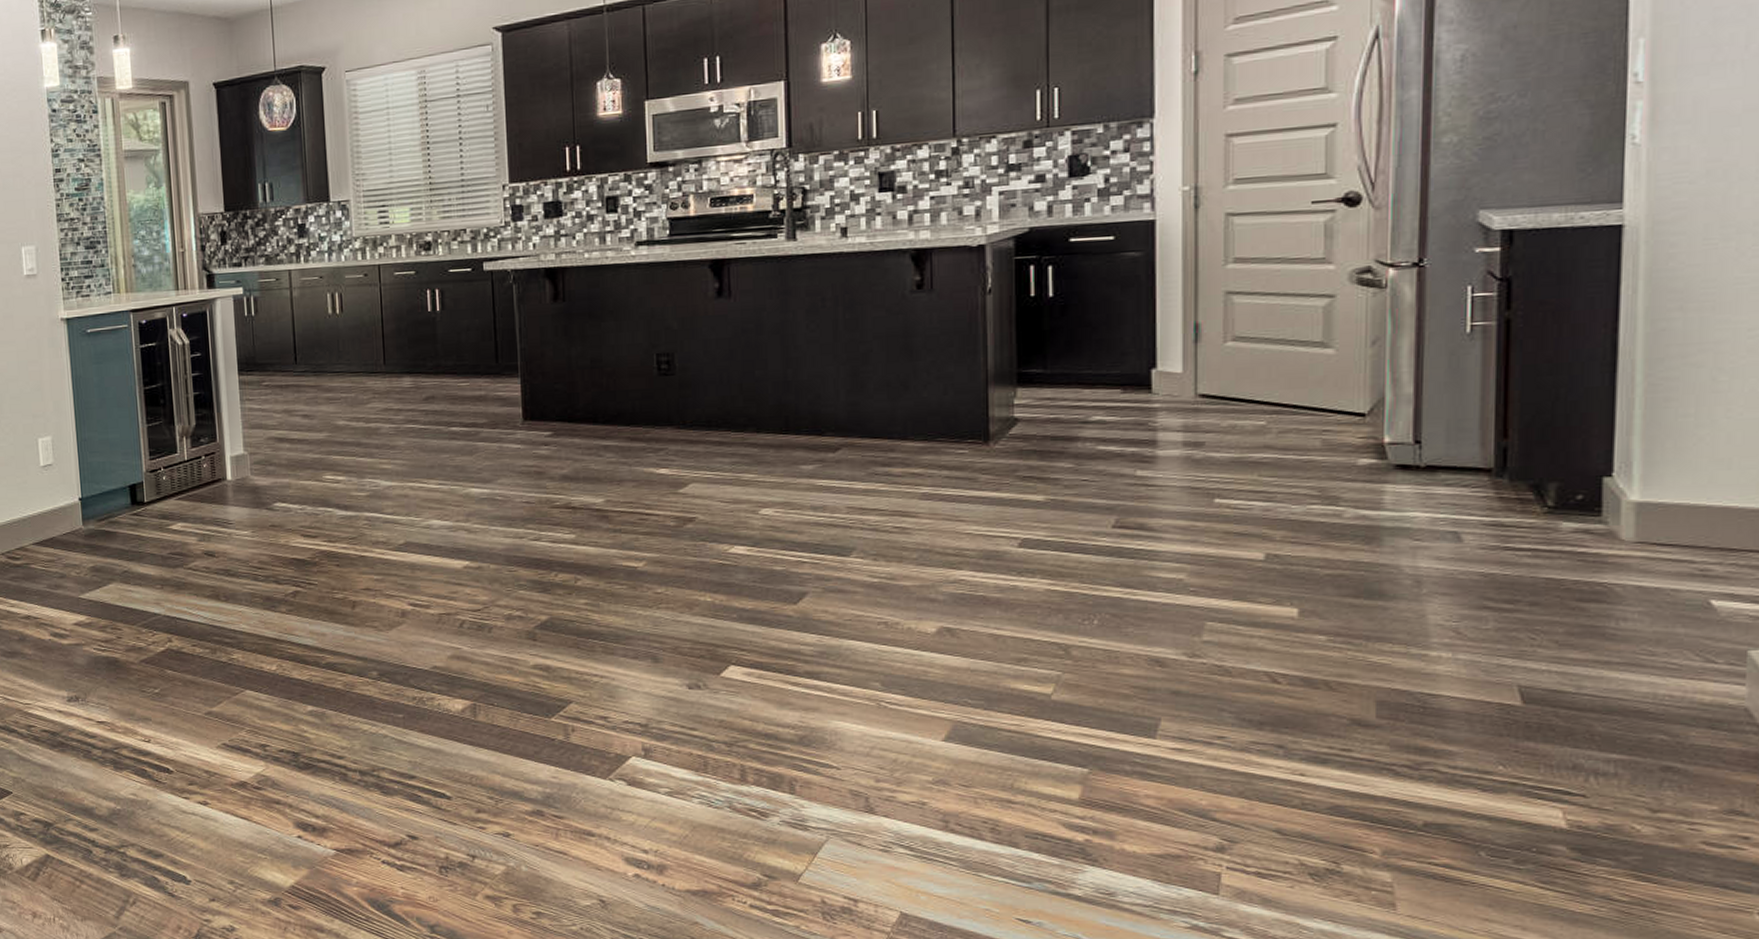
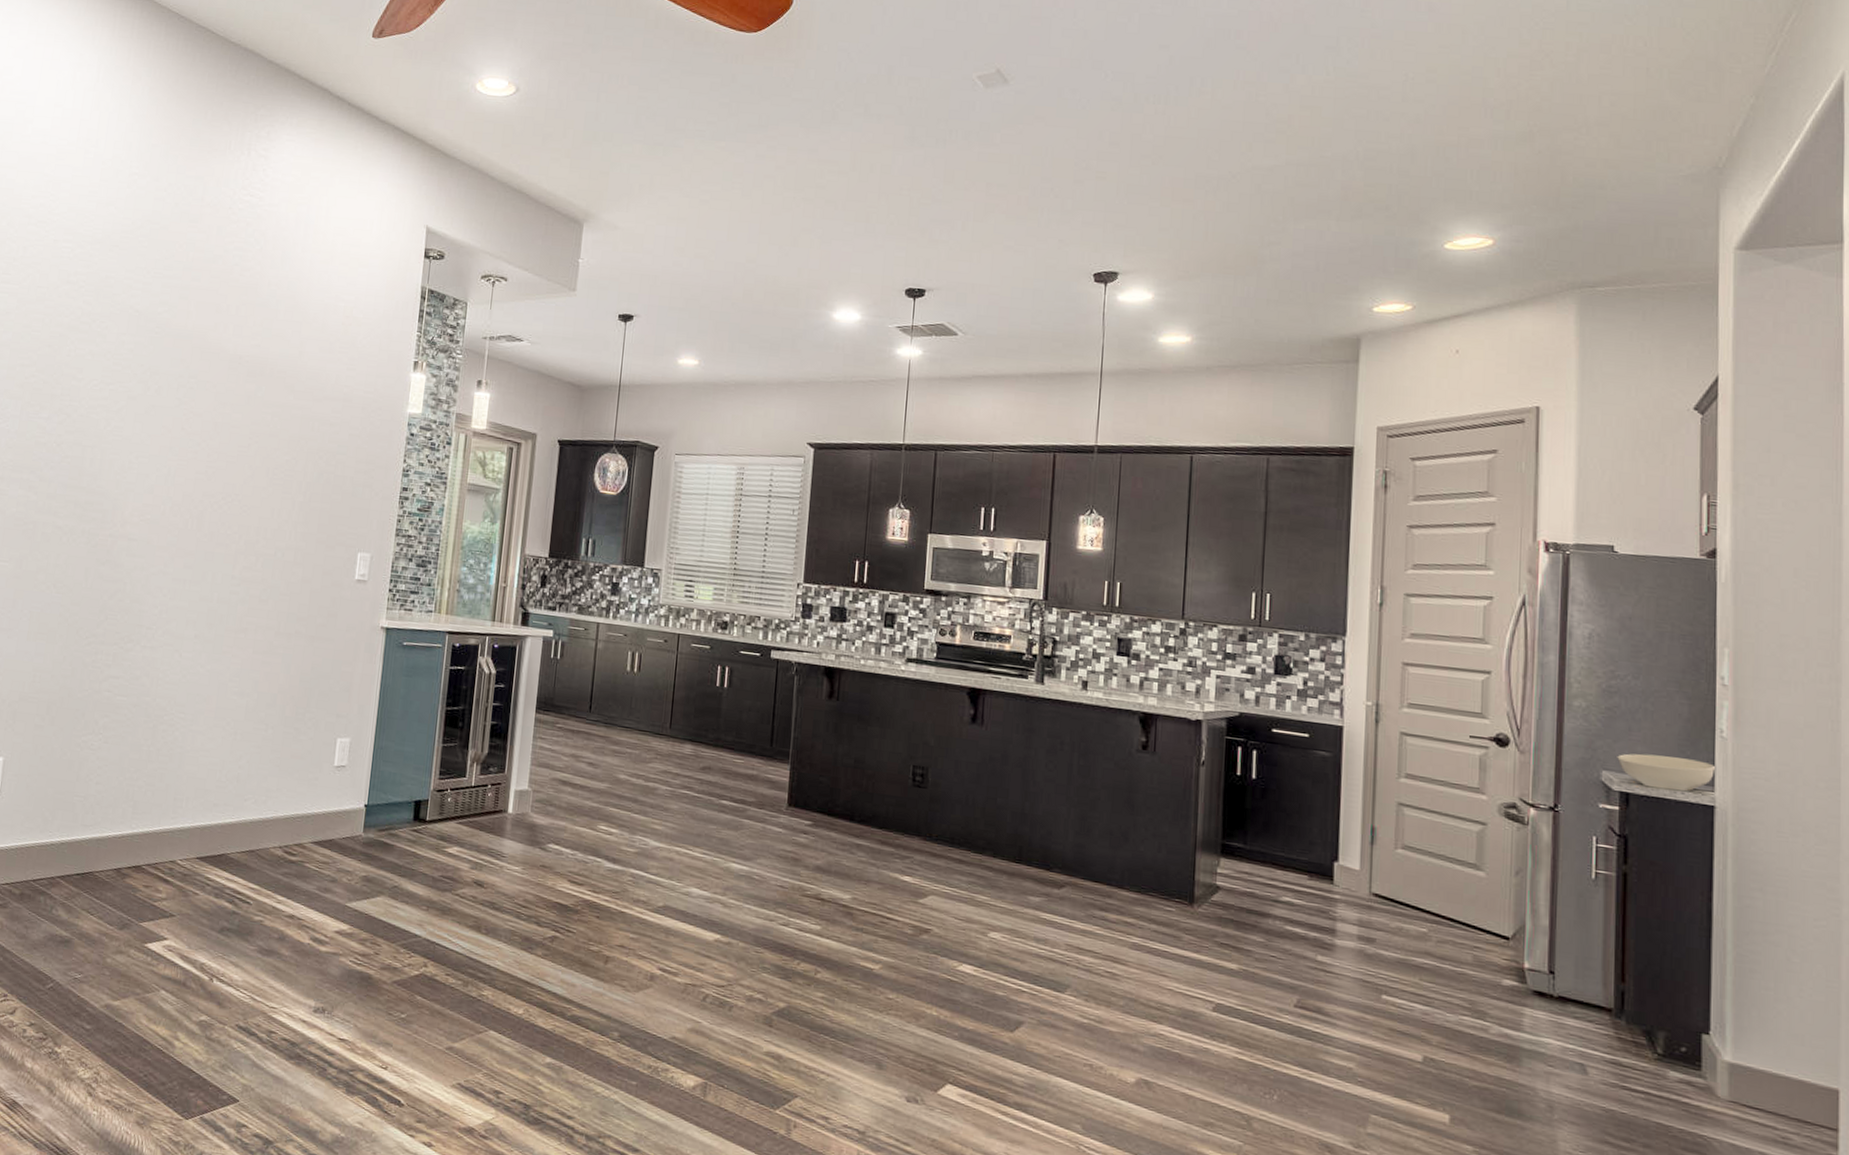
bowl: none [1498,176,1626,219] -> present [1617,753,1716,792]

